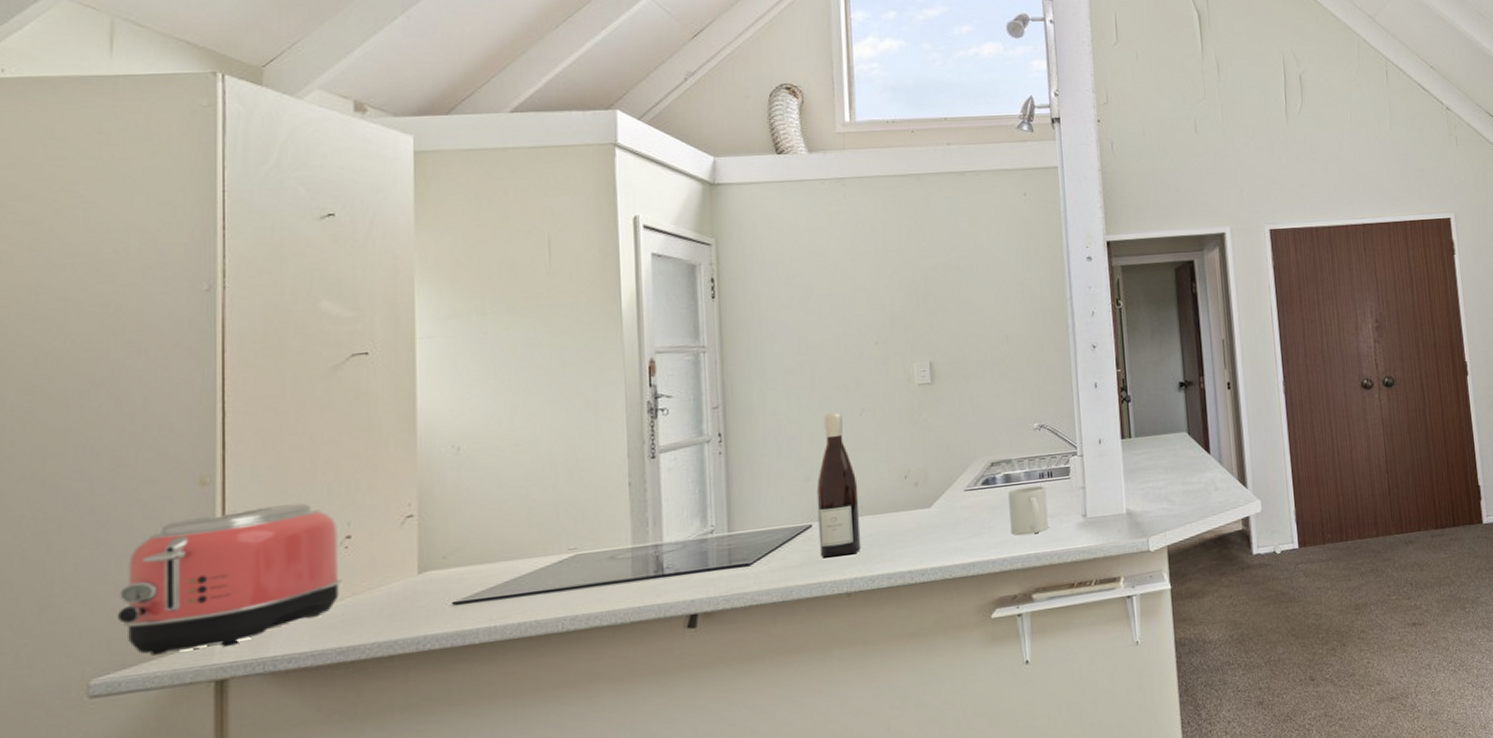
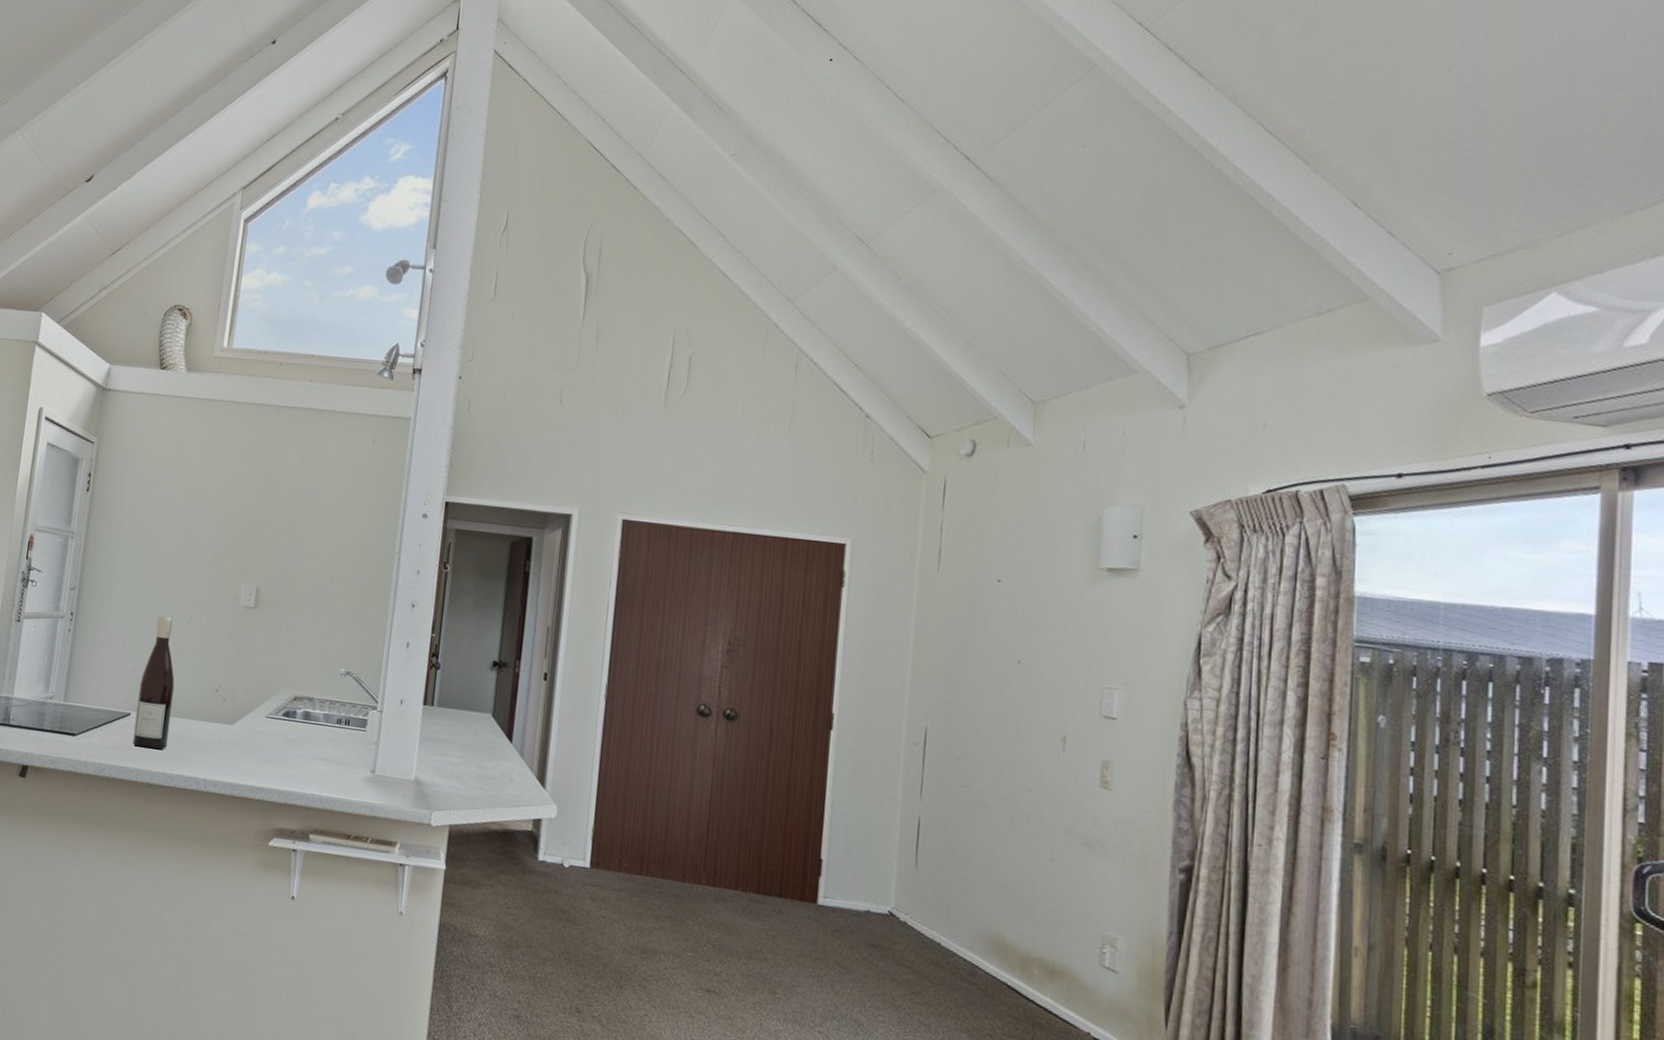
mug: present [1008,485,1049,536] -> none [301,727,341,777]

